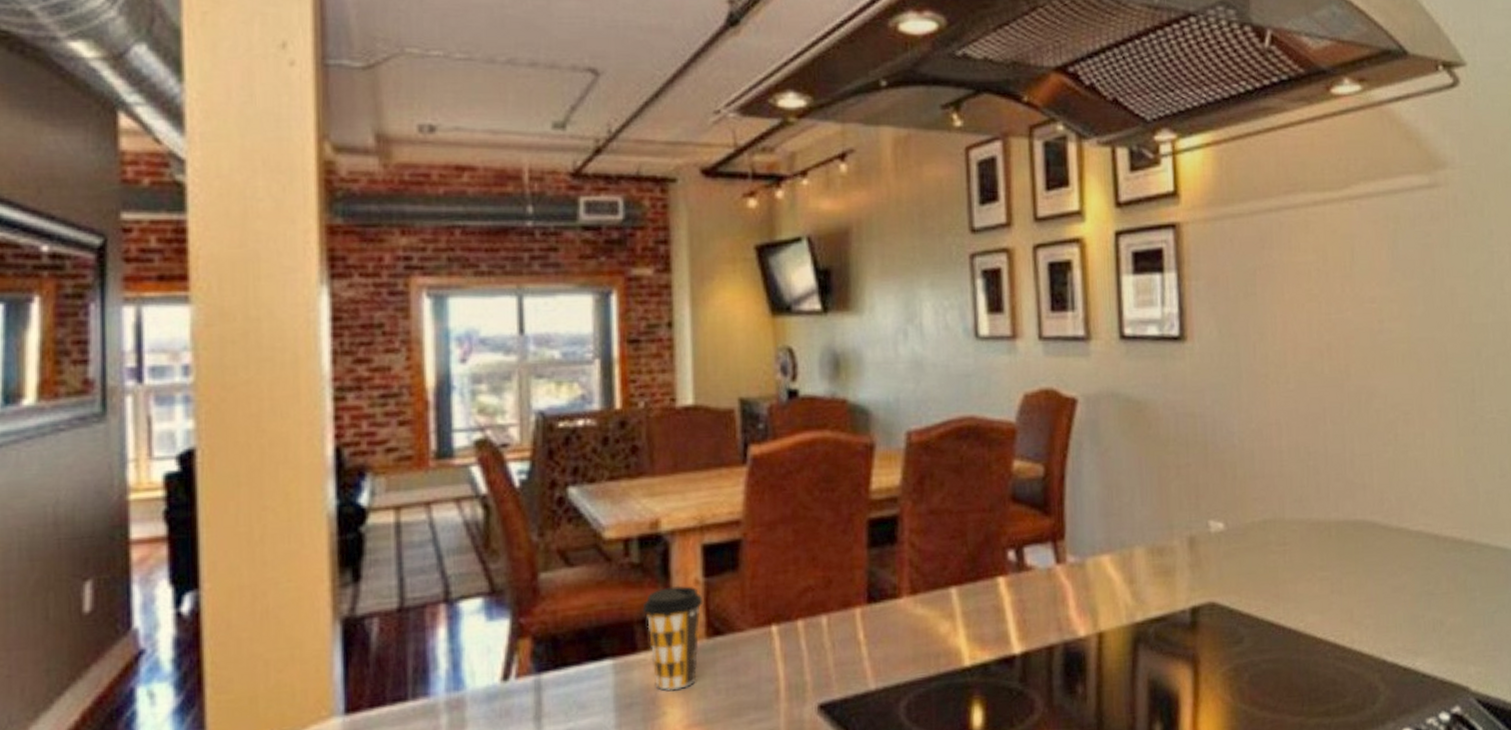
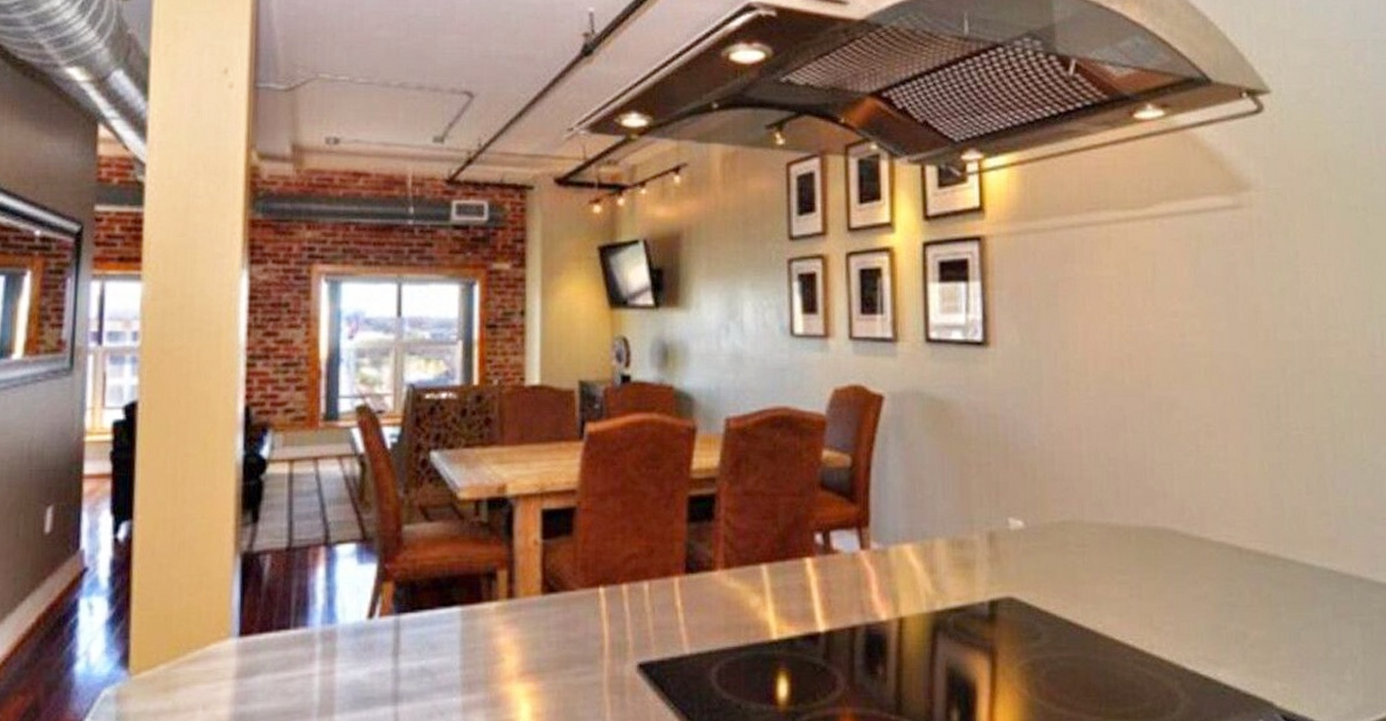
coffee cup: present [642,585,704,691] -> none [488,544,541,640]

